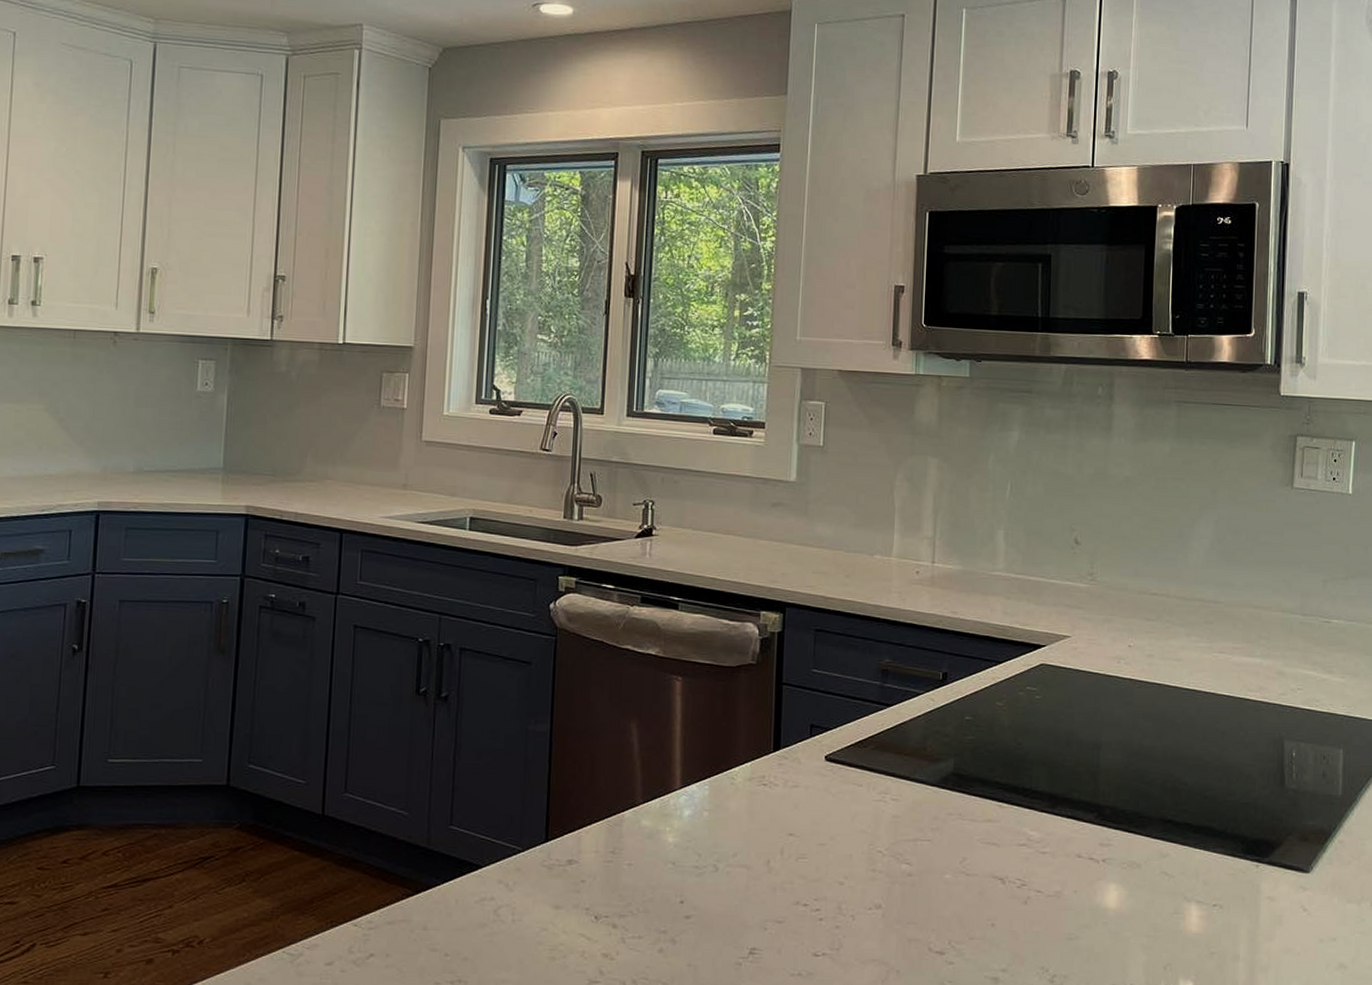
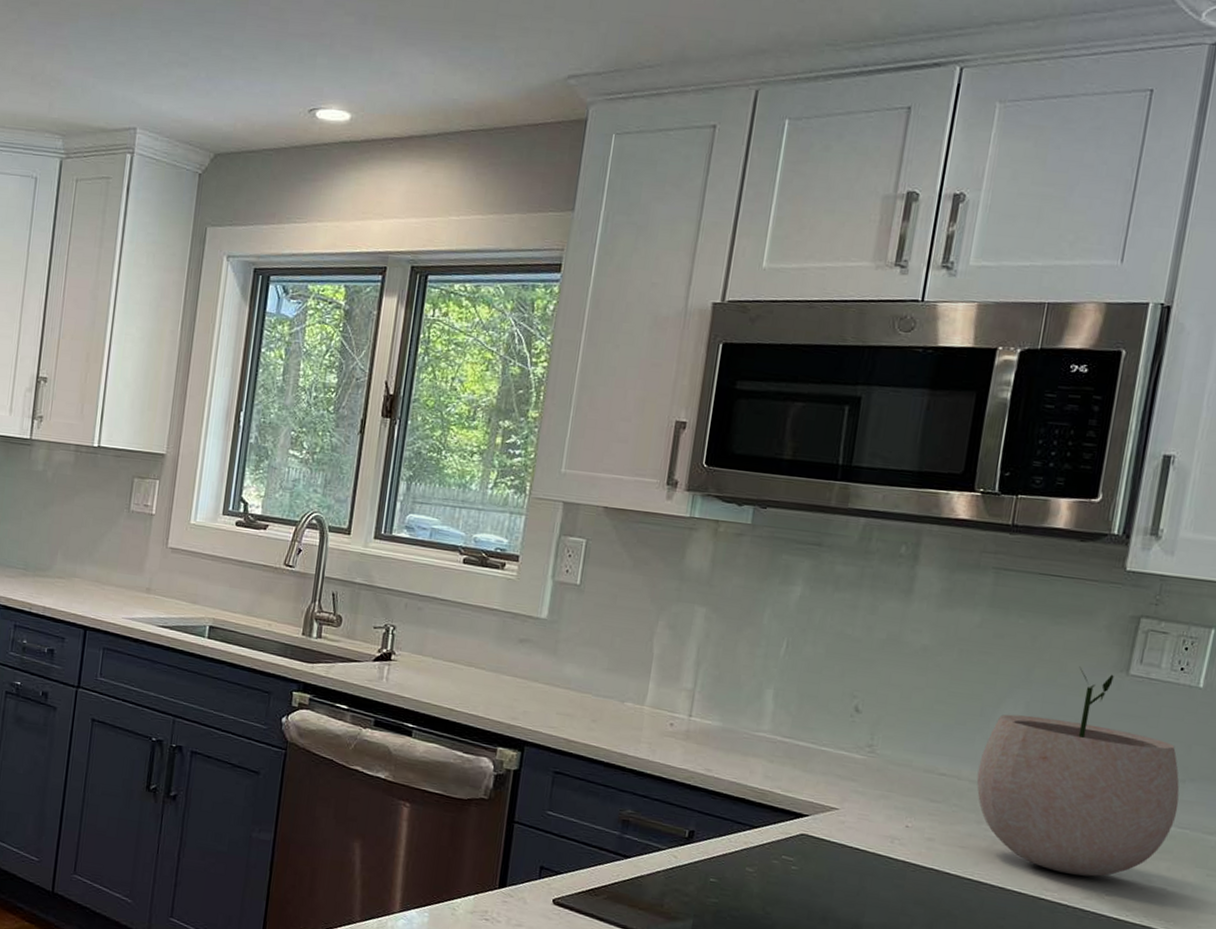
plant pot: none [1182,484,1345,674] -> present [976,666,1180,877]

